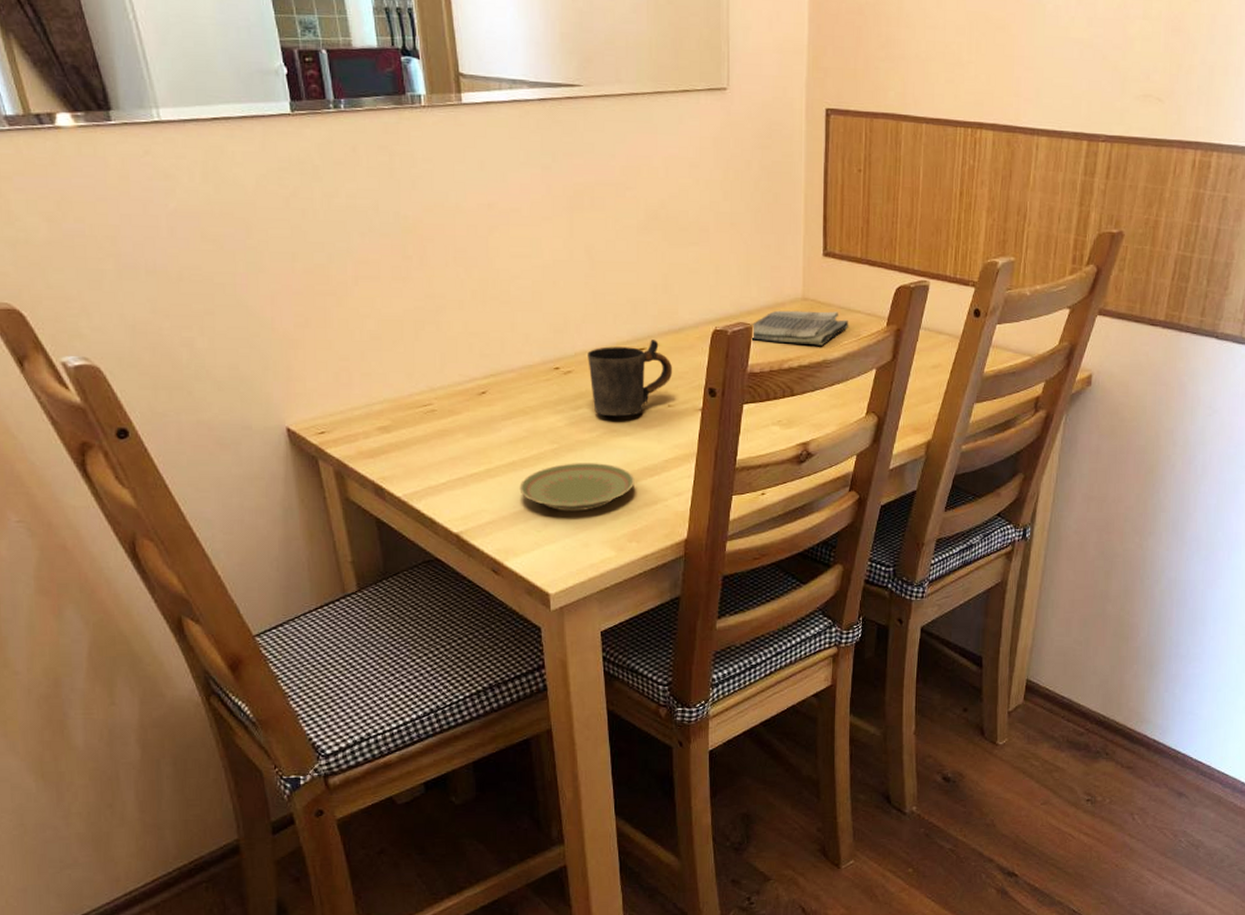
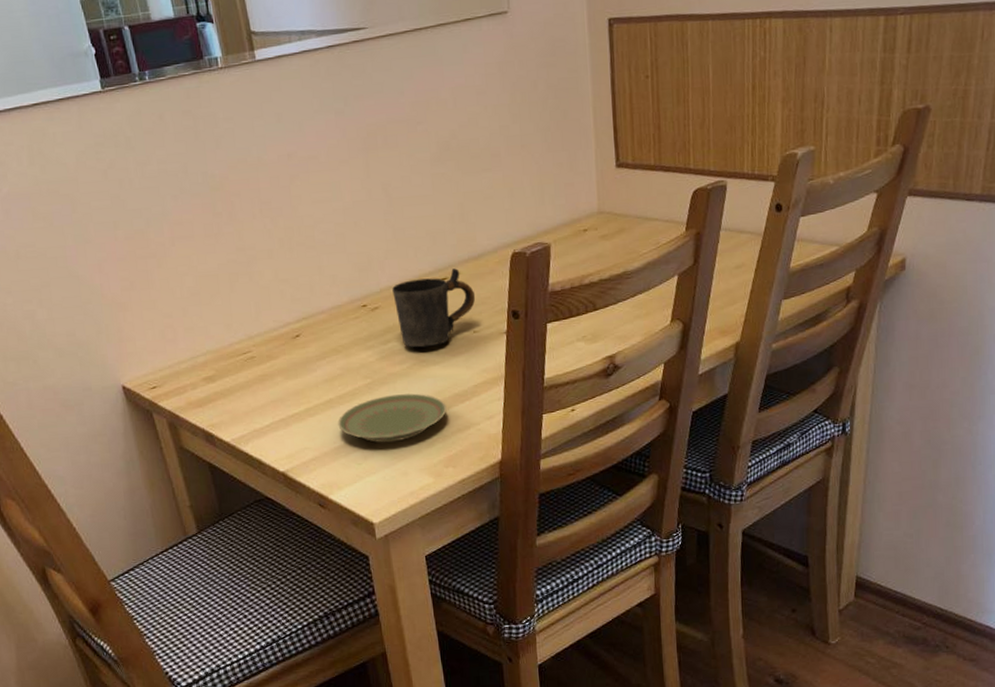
dish towel: present [750,310,849,346] -> none [548,221,647,259]

